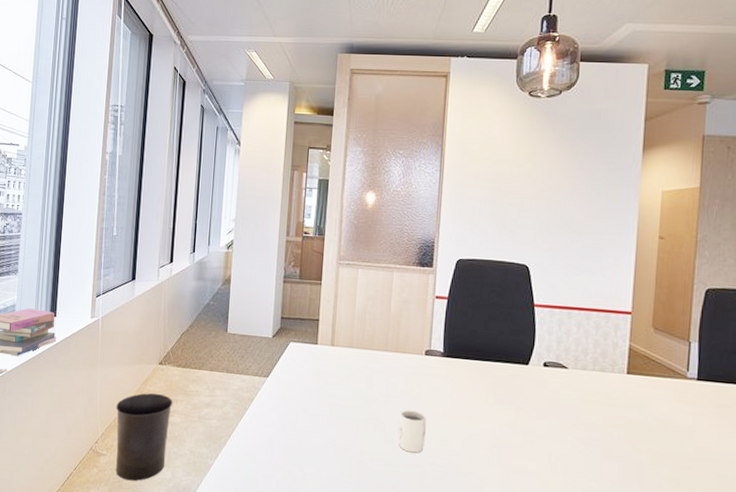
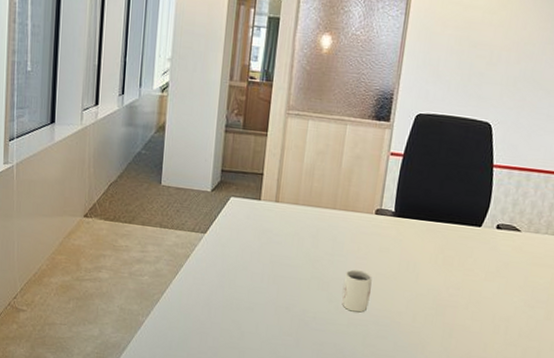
waste bin: present [116,393,173,481] -> none [36,247,101,338]

